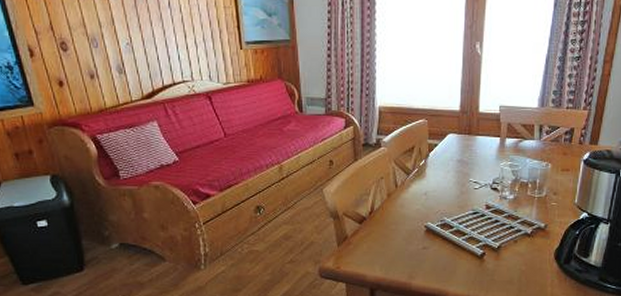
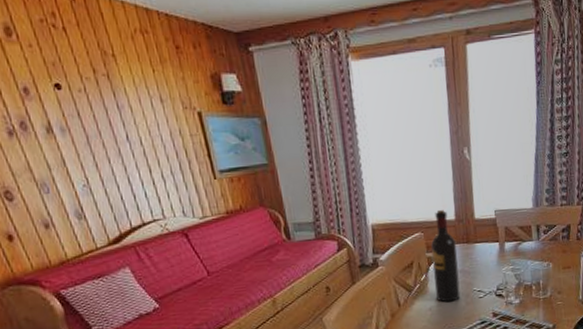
wine bottle: none [432,99,459,189] -> present [431,209,461,303]

